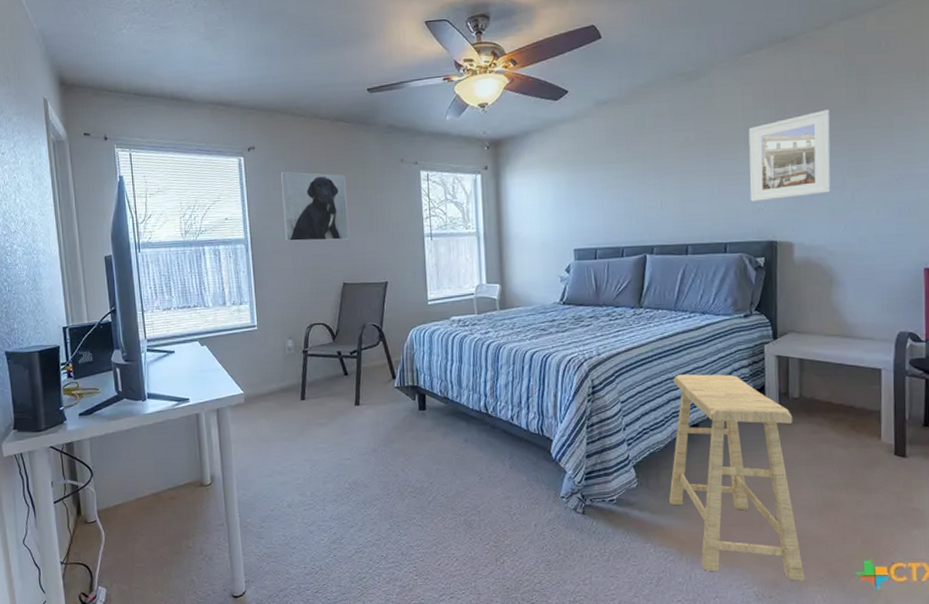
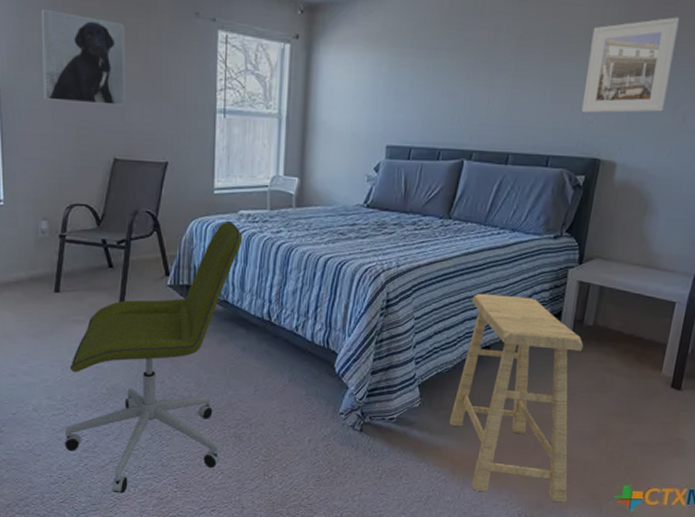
office chair: none [315,326,456,583] -> present [64,220,243,494]

